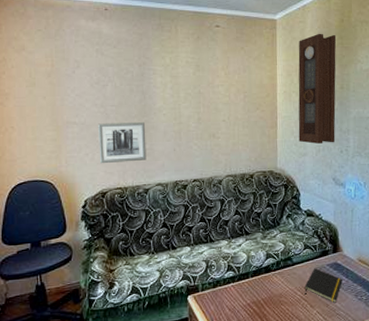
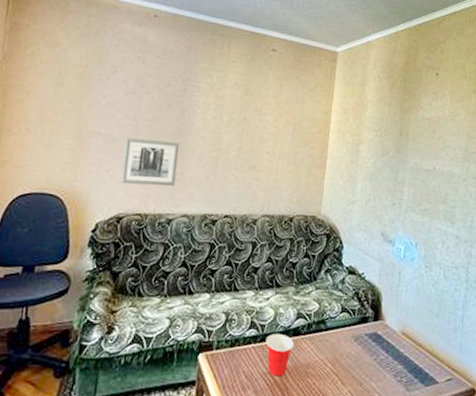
cup: none [242,273,266,307] -> present [265,334,294,377]
pendulum clock: present [298,33,337,144] -> none [348,72,400,194]
notepad: present [304,268,343,303] -> none [336,337,381,383]

